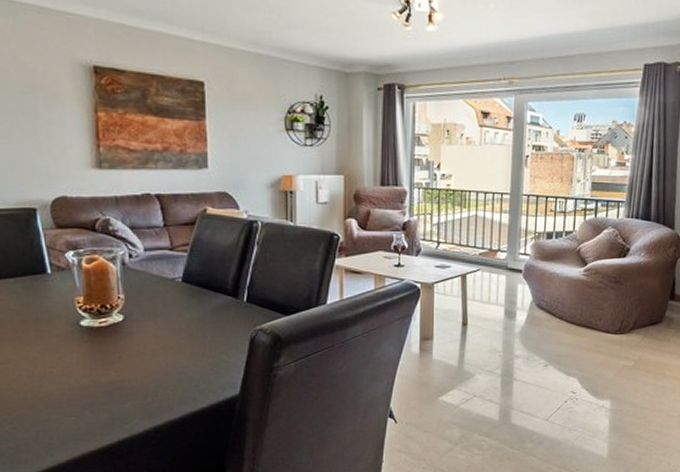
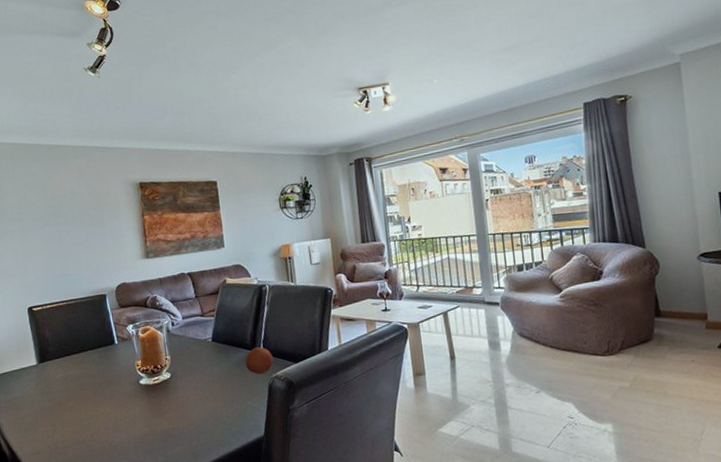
fruit: none [222,294,258,326] -> present [245,347,273,375]

